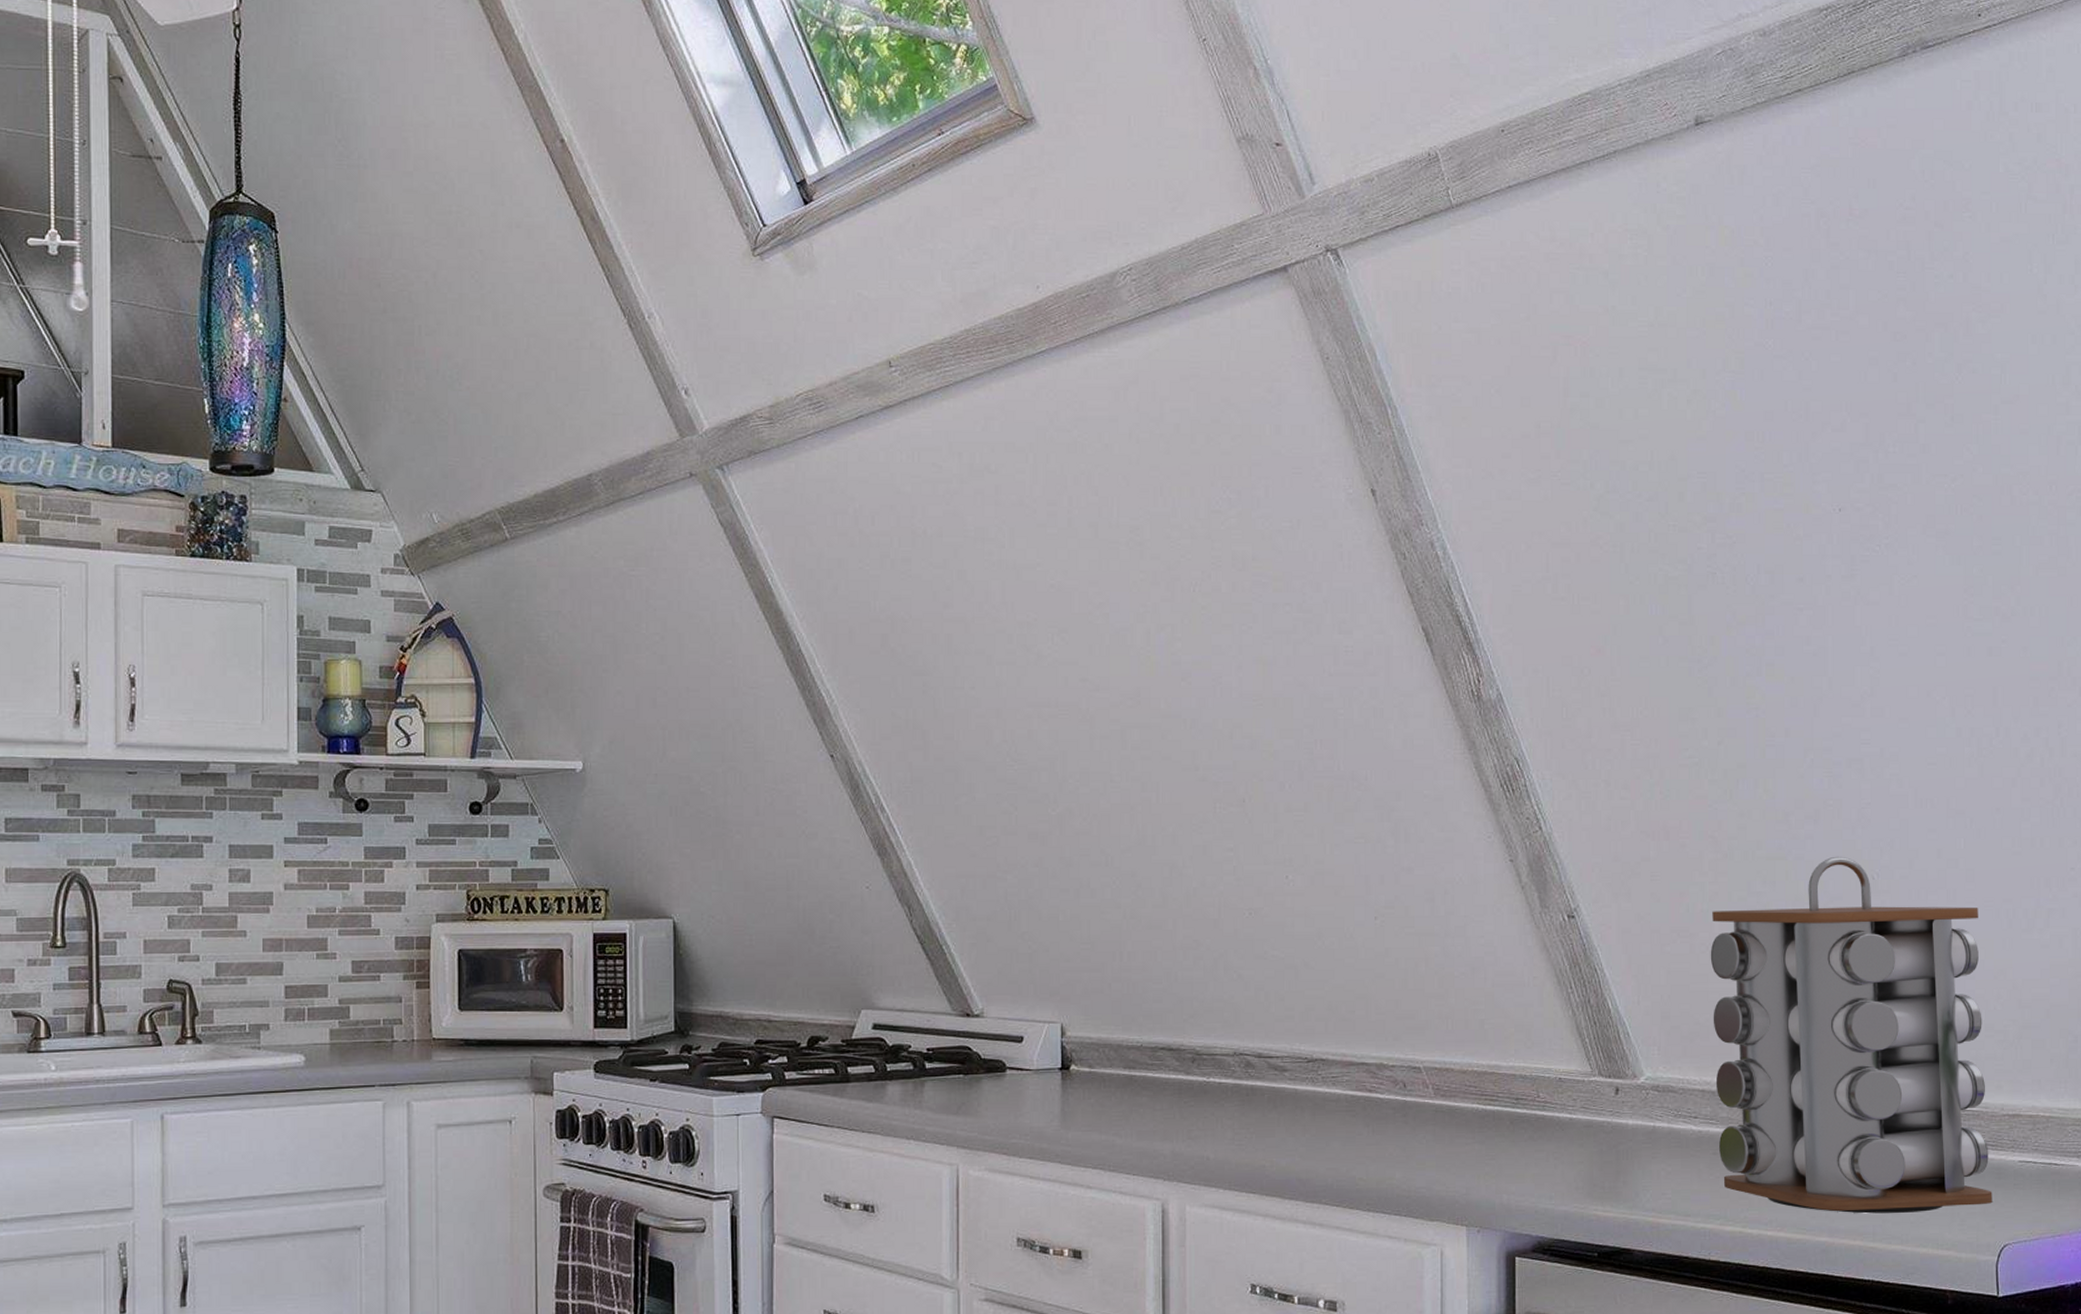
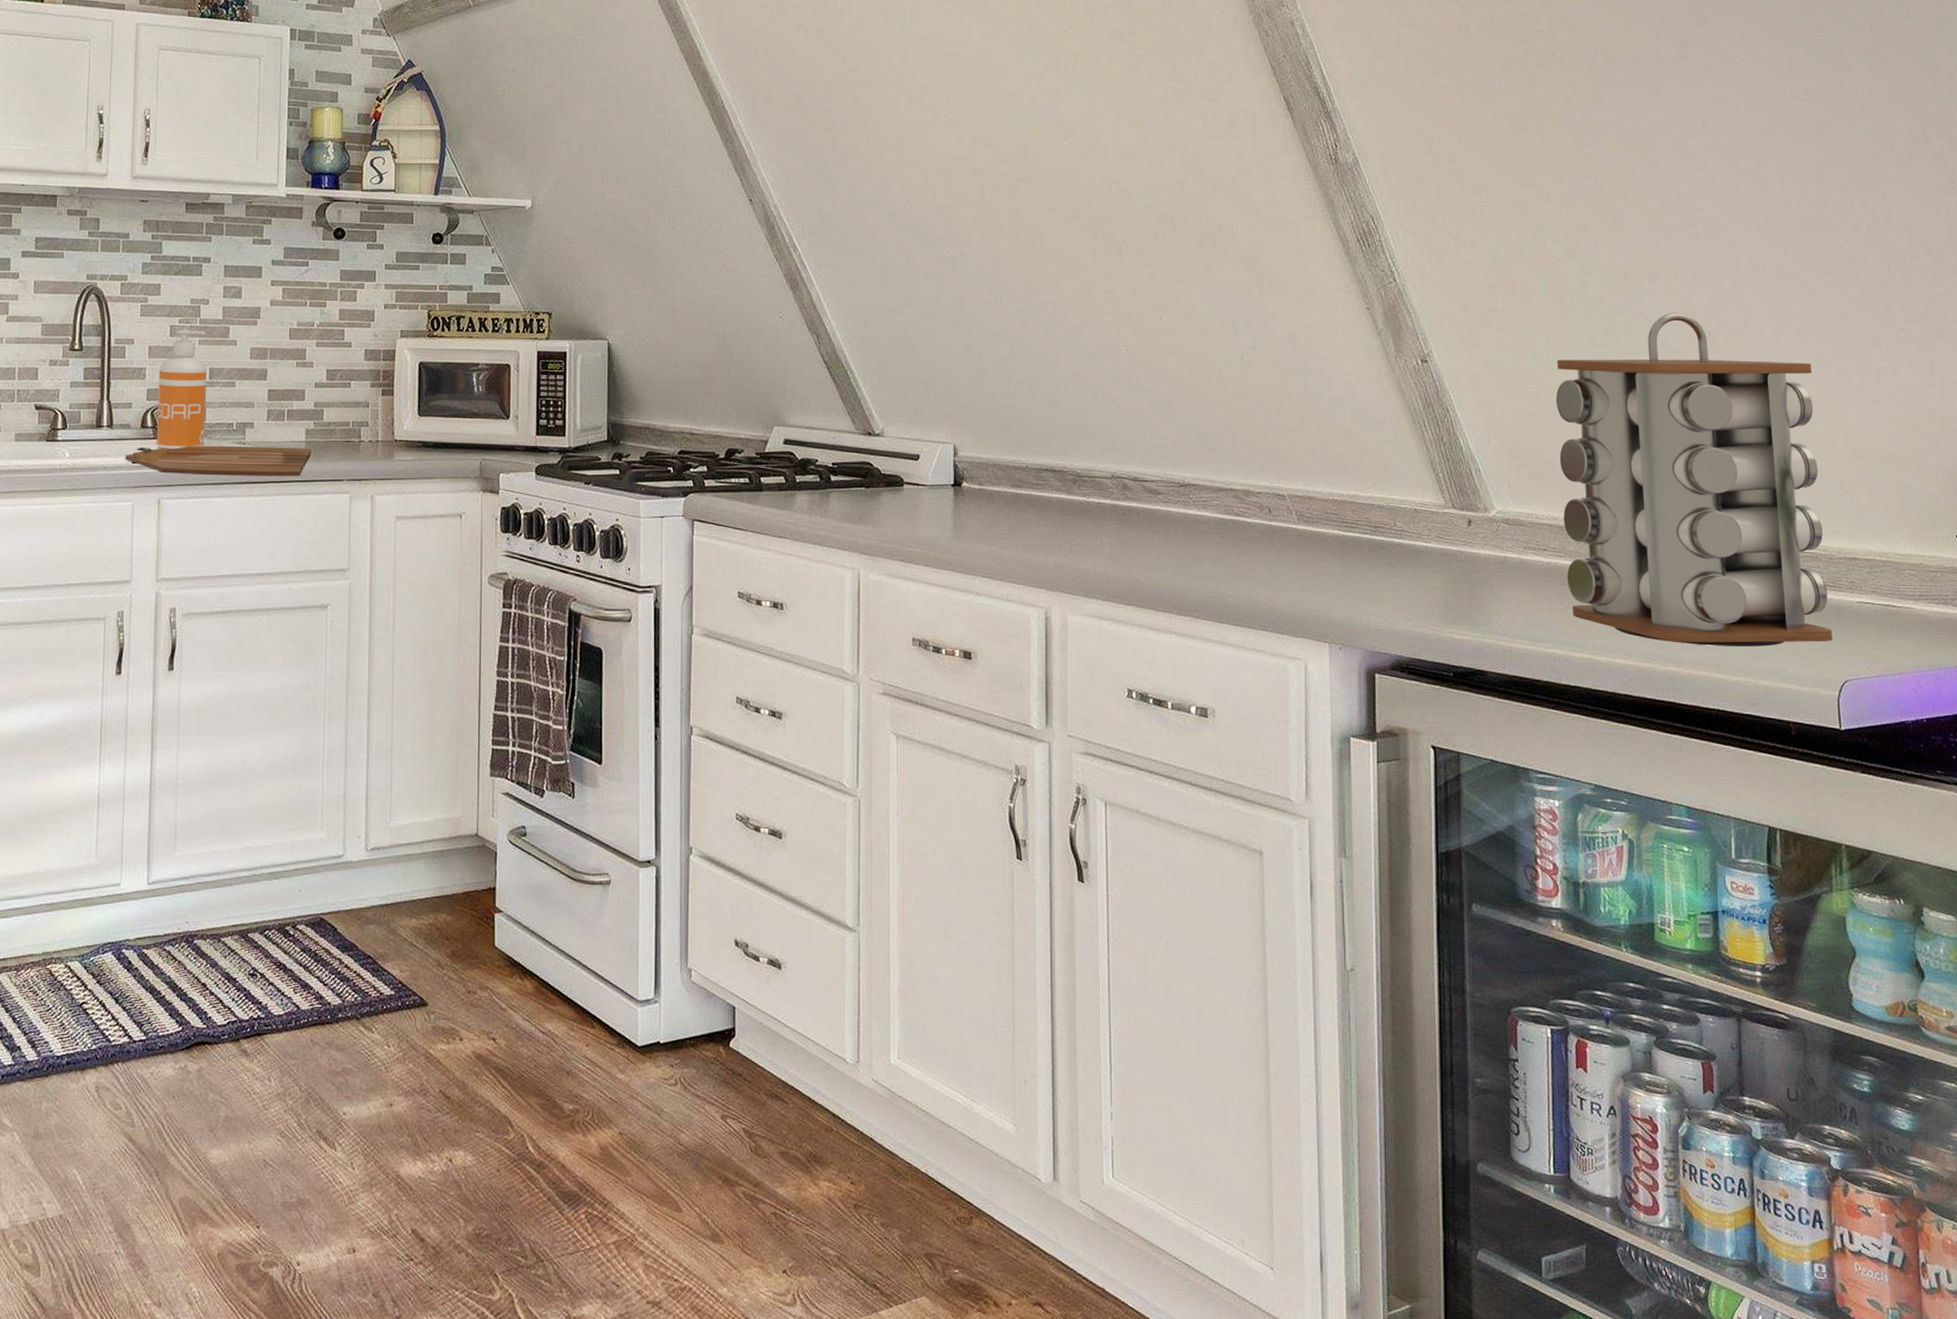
cutting board: none [121,1050,337,1086] -> present [125,446,312,477]
soap dispenser: none [156,920,214,1058] -> present [156,329,207,449]

